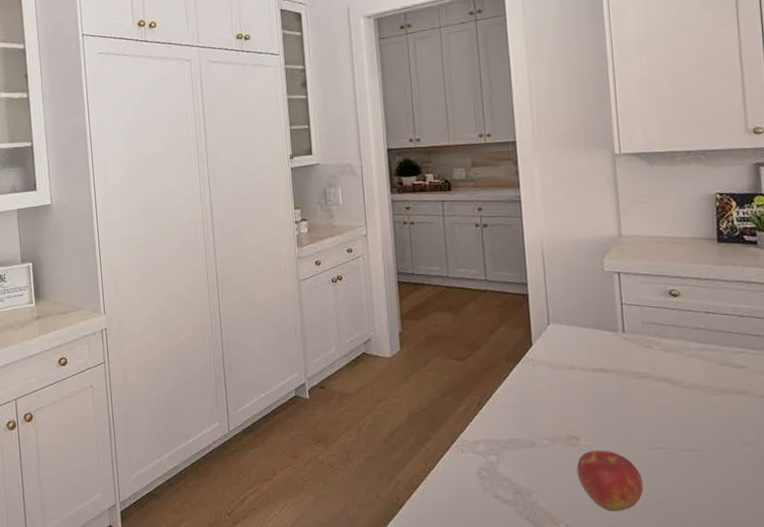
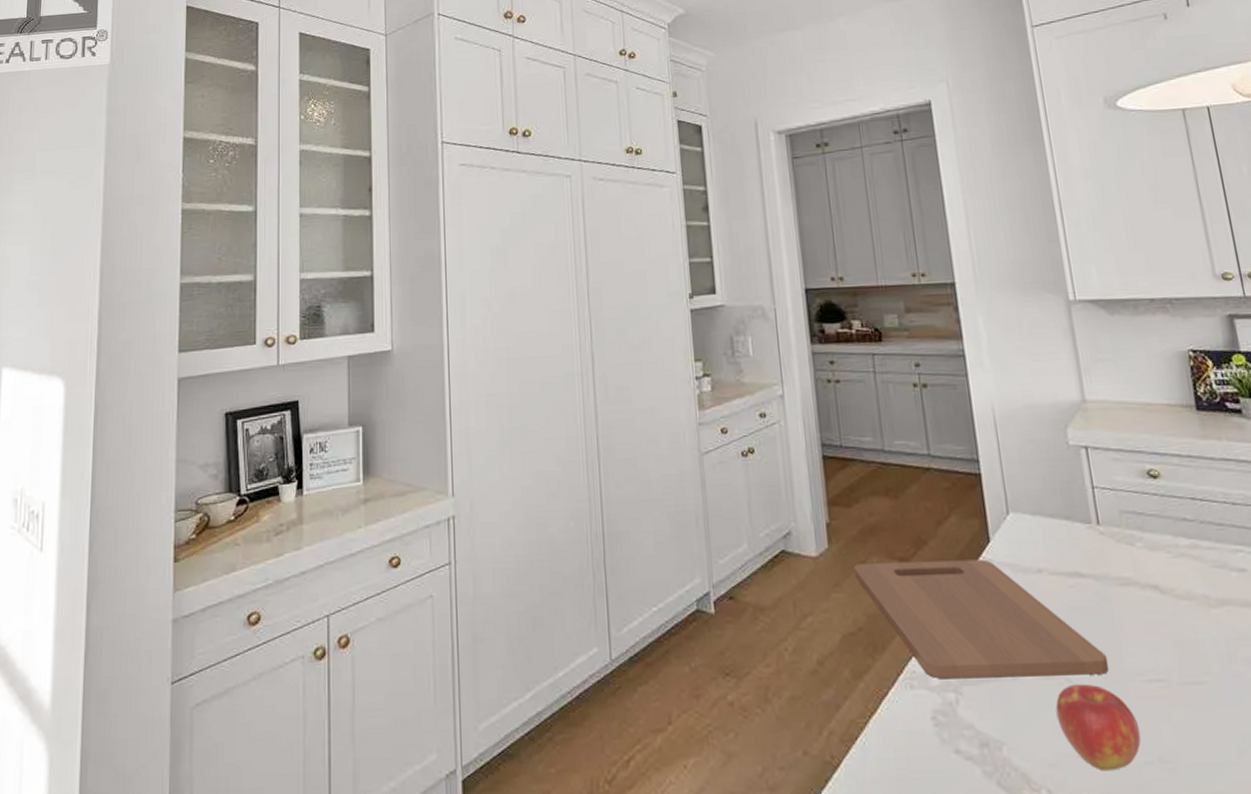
cutting board: none [420,359,623,446] -> present [853,559,1109,679]

